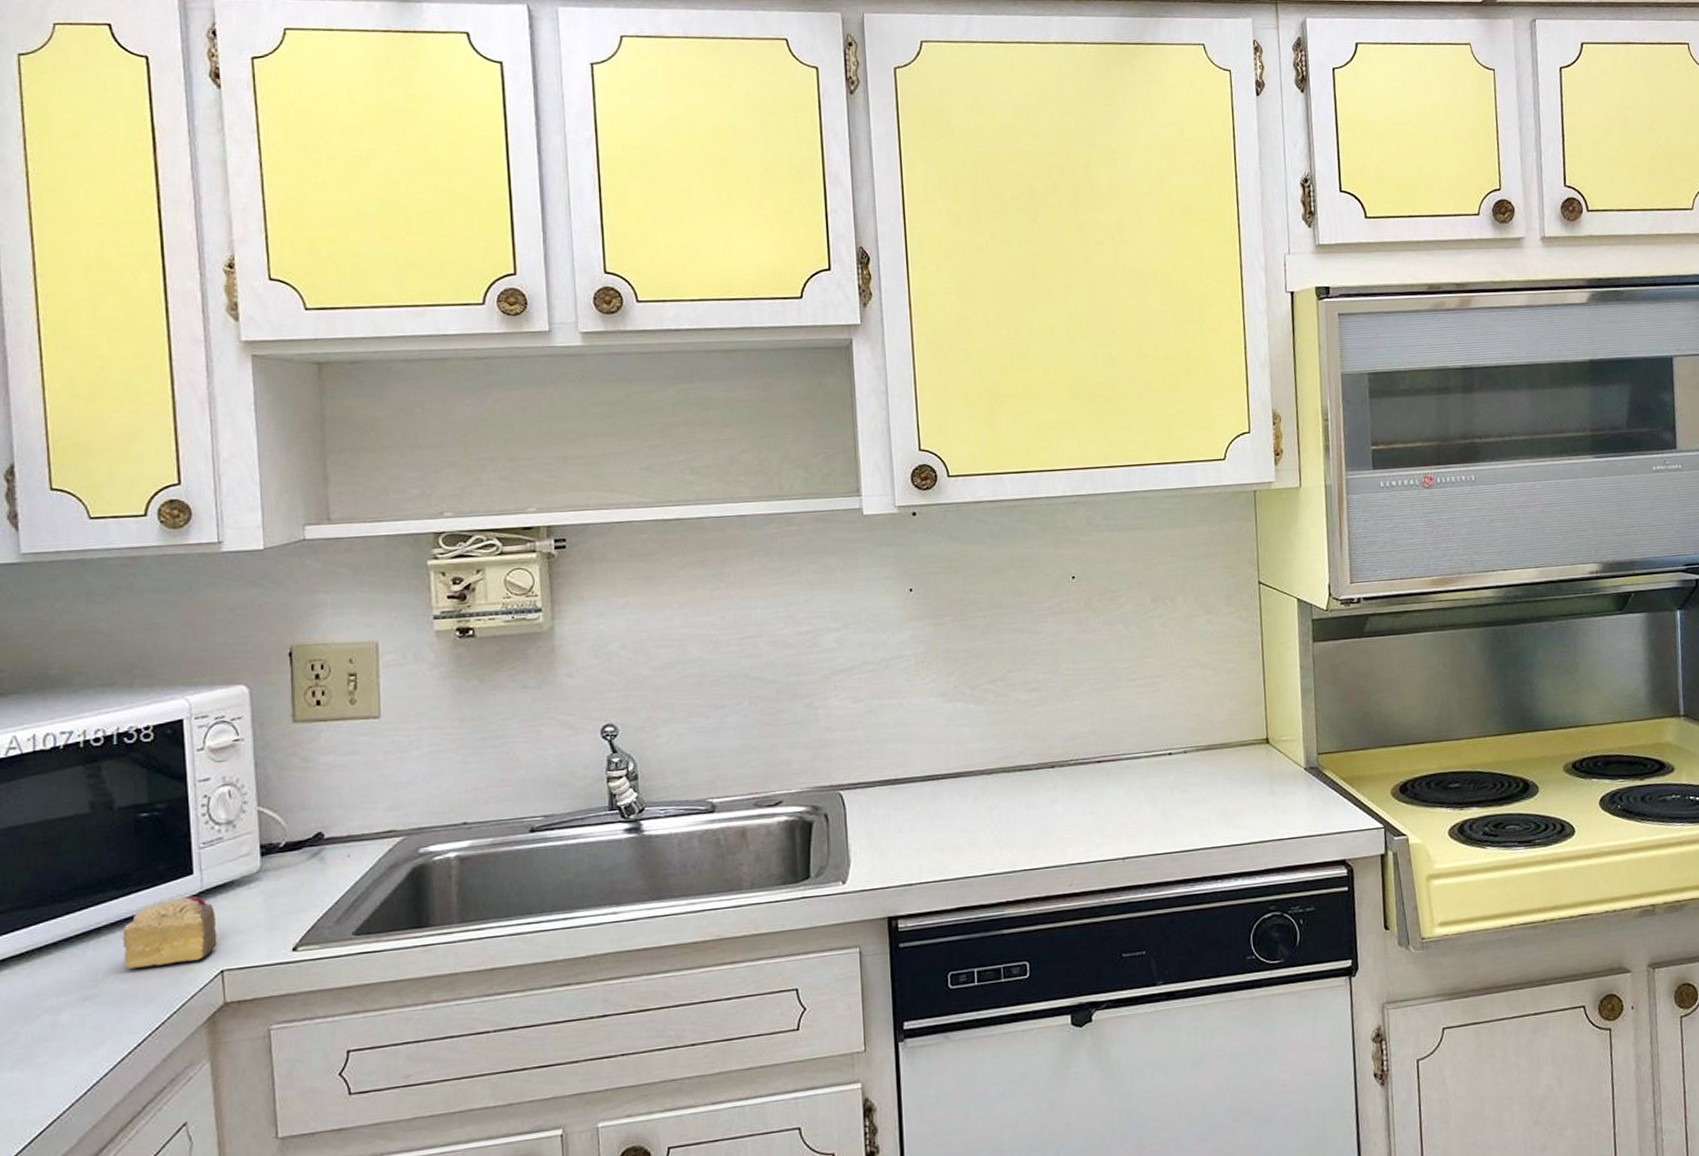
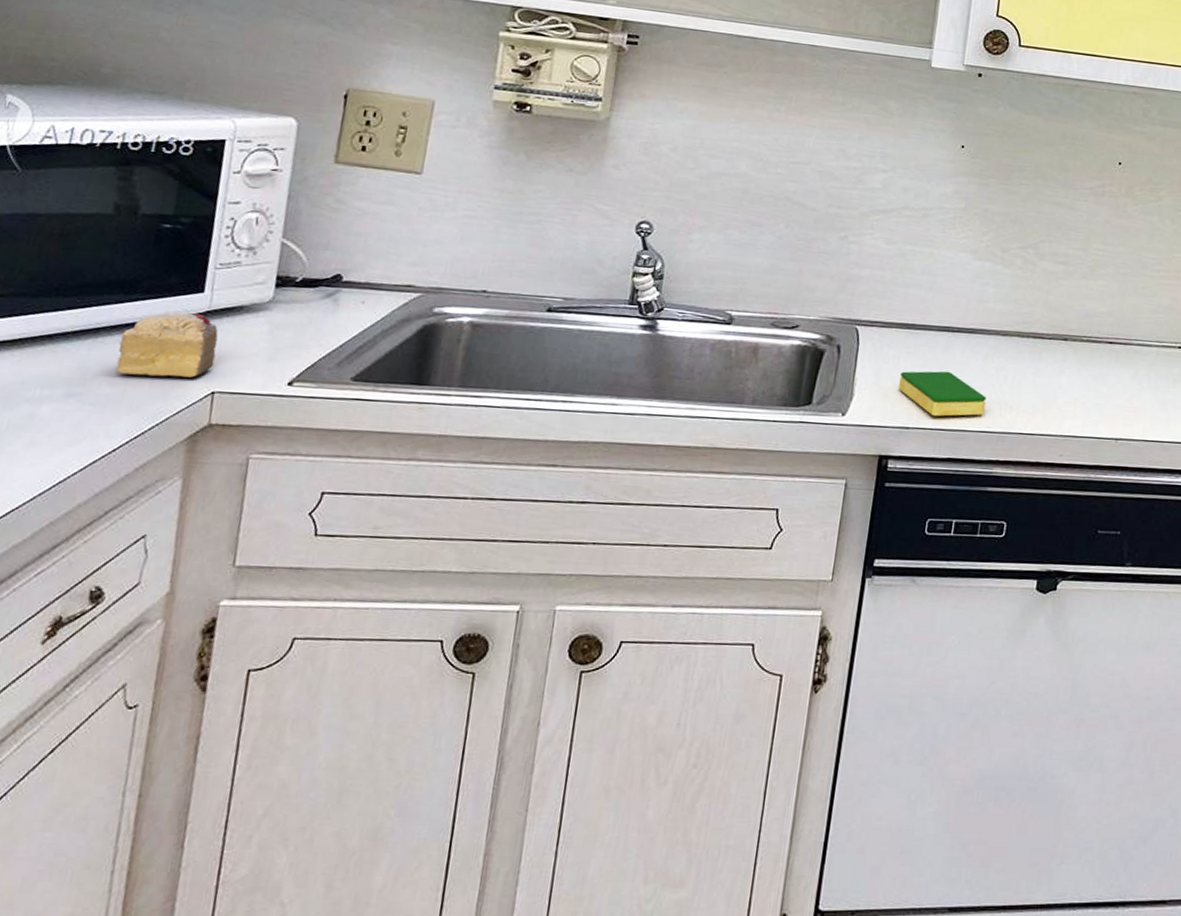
dish sponge: none [893,820,985,868] -> present [899,371,987,417]

